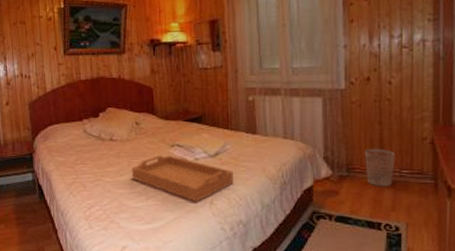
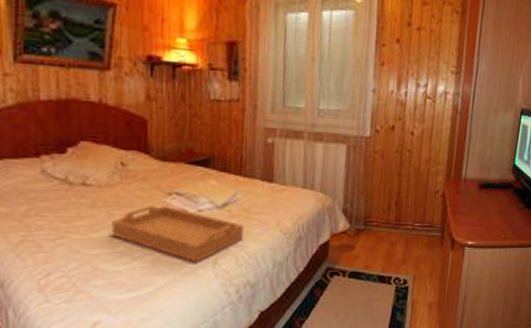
wastebasket: present [364,148,396,187] -> none [382,200,411,240]

